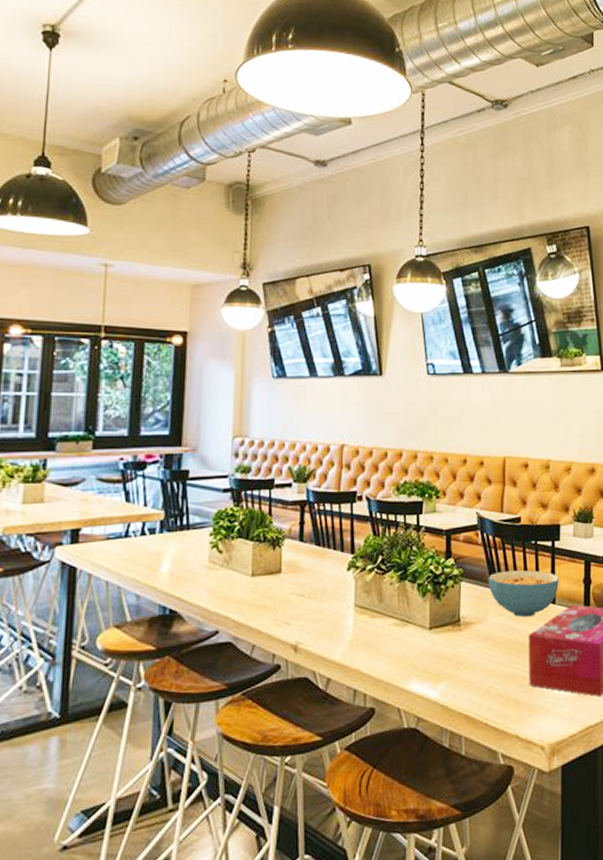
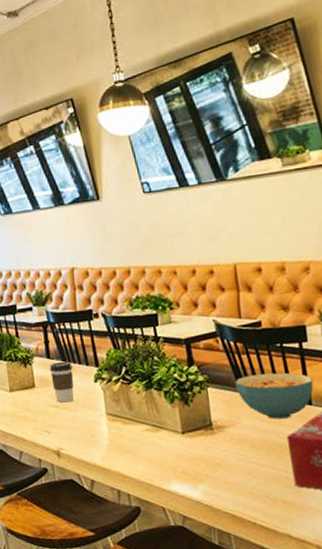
coffee cup: none [300,546,326,592] -> present [49,361,74,403]

